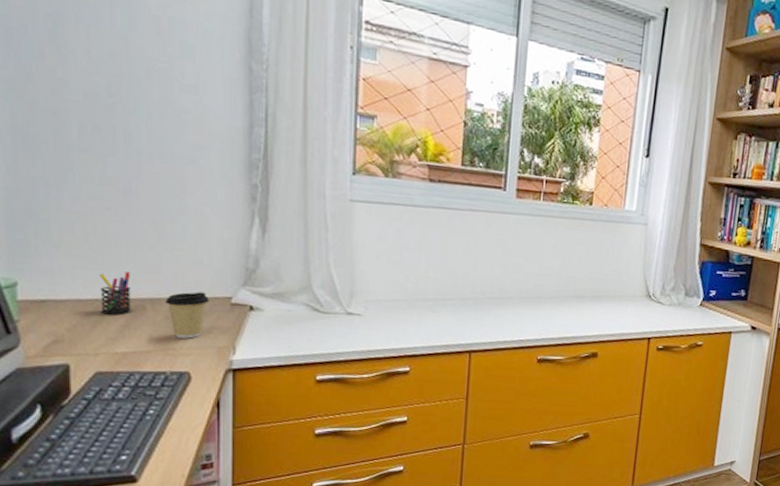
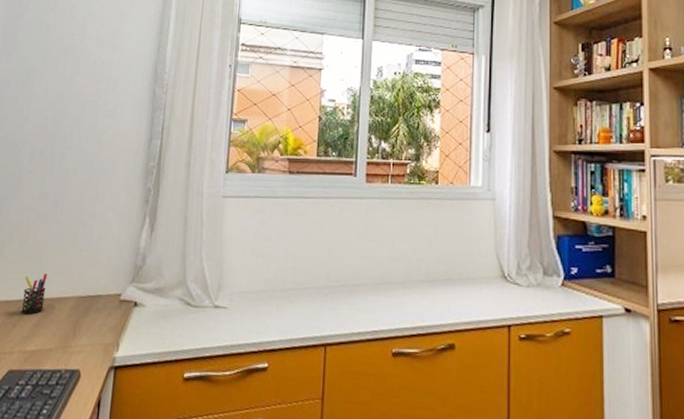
coffee cup: present [164,291,209,339] -> none [69,290,103,336]

